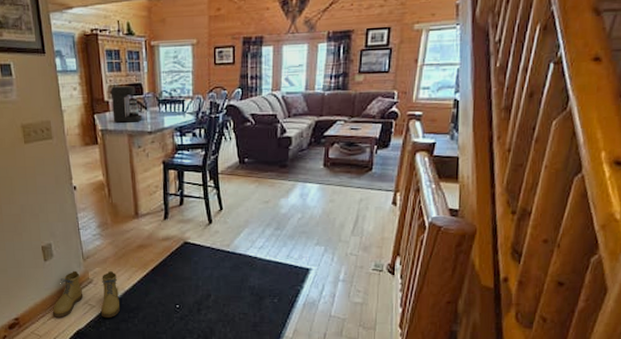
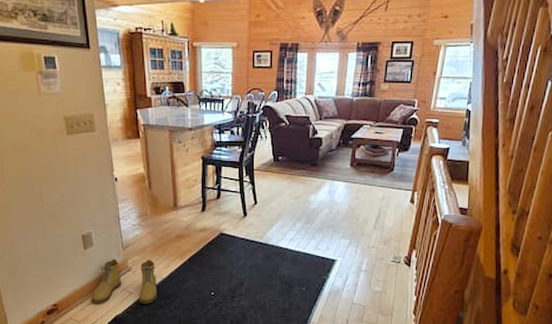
coffee maker: present [111,85,143,123] -> none [154,83,184,118]

